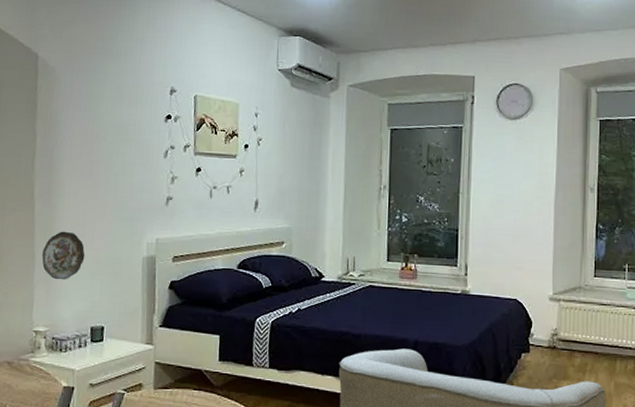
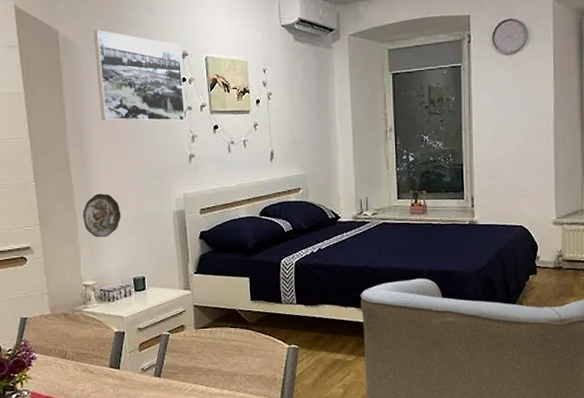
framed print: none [74,57,169,160] -> present [93,30,186,121]

